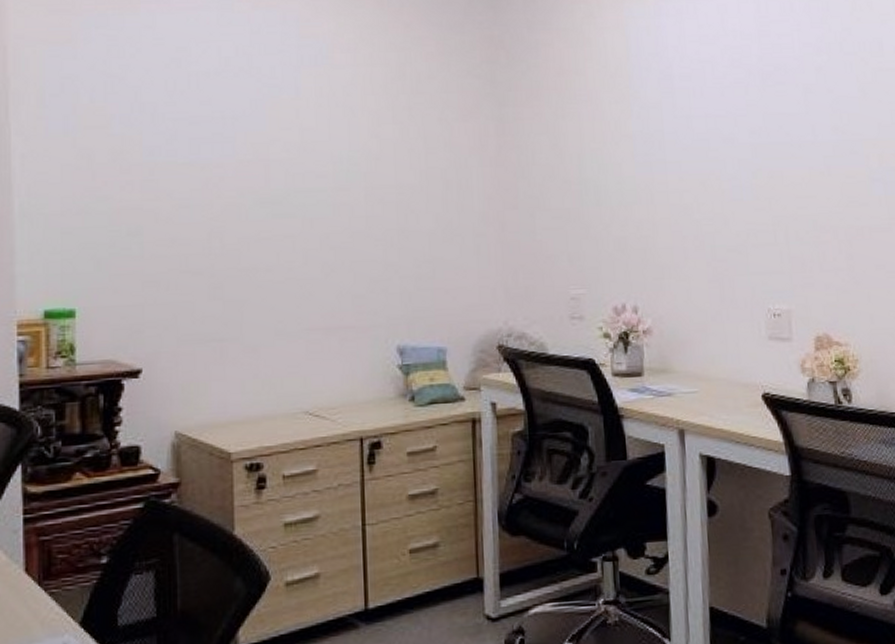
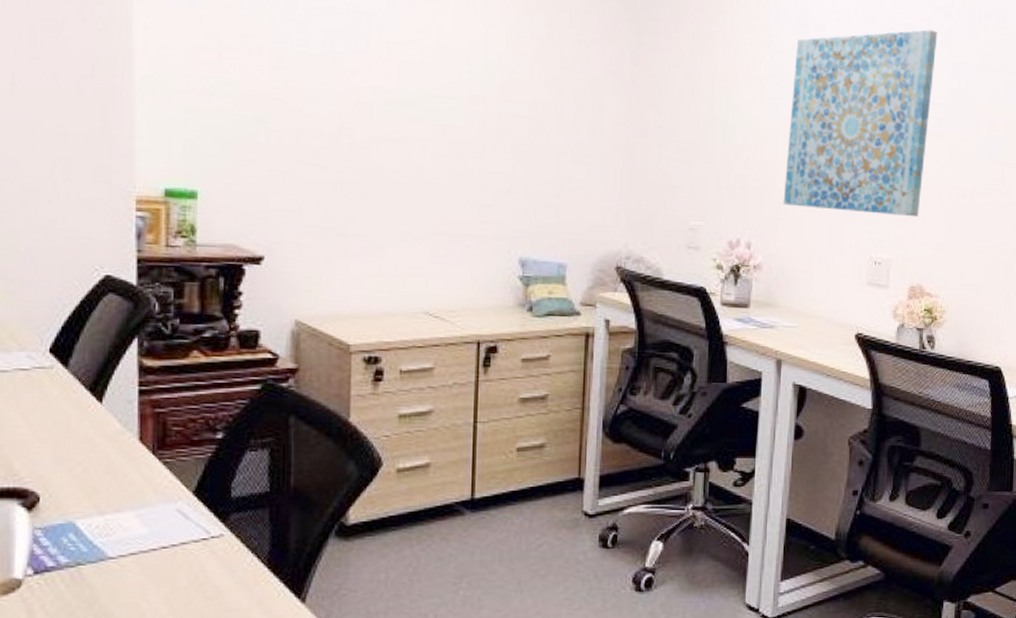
wall art: none [663,67,816,264] -> present [783,29,938,217]

